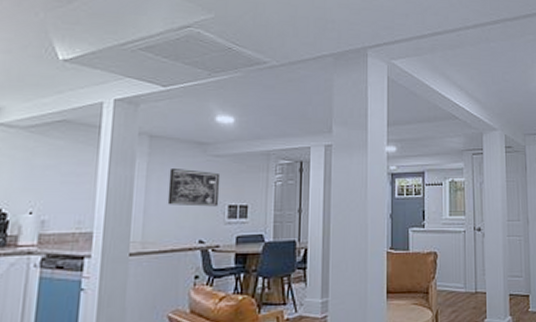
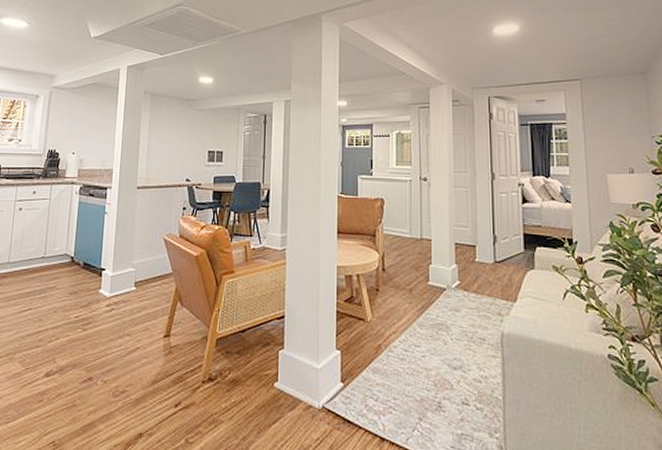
wall art: present [167,167,221,207] -> none [163,119,202,152]

